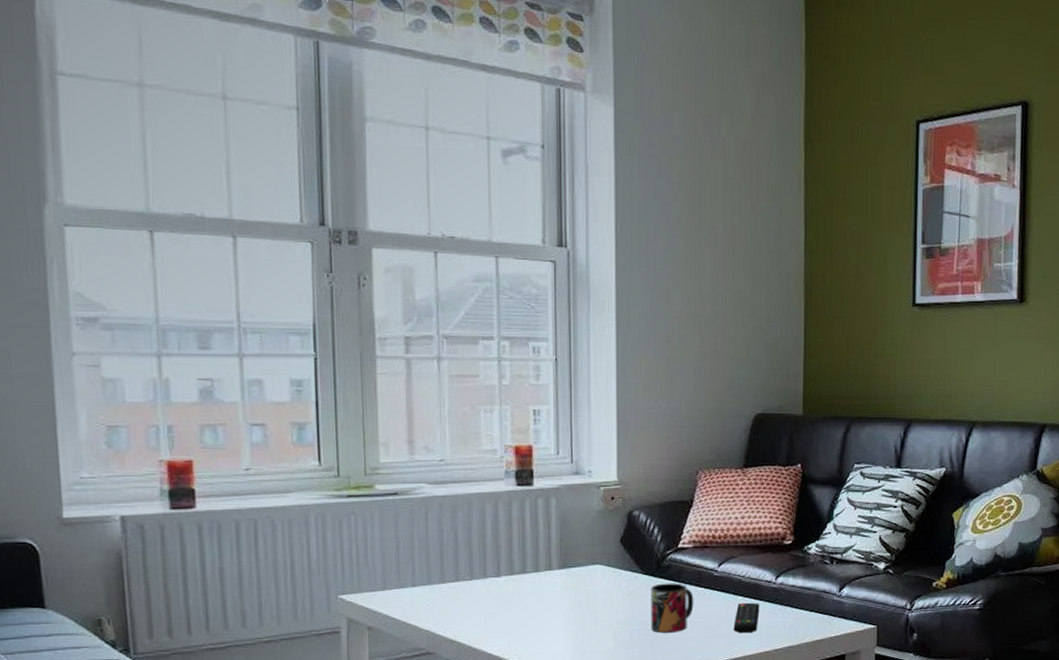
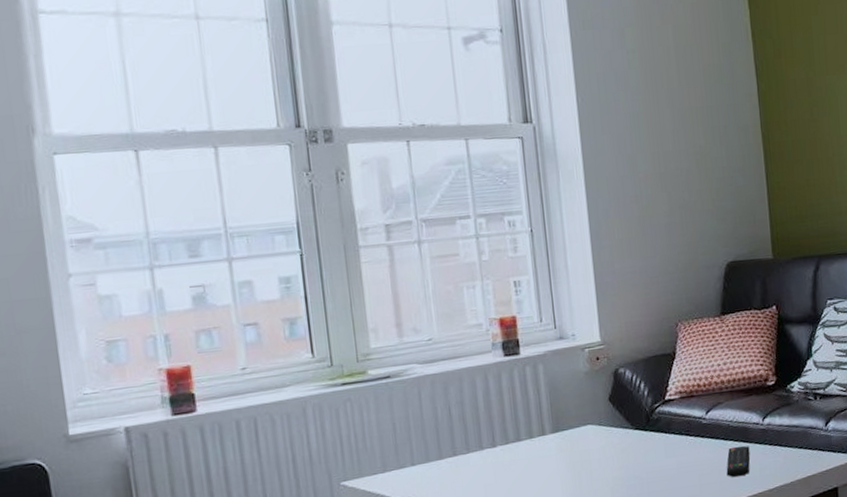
mug: present [651,583,694,633] -> none [643,434,686,486]

